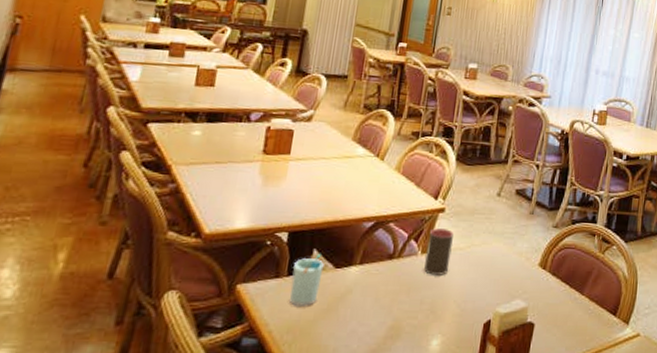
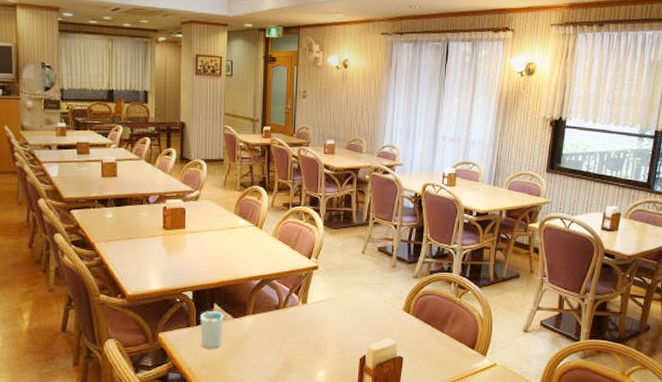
cup: present [424,228,454,275] -> none [305,283,328,321]

